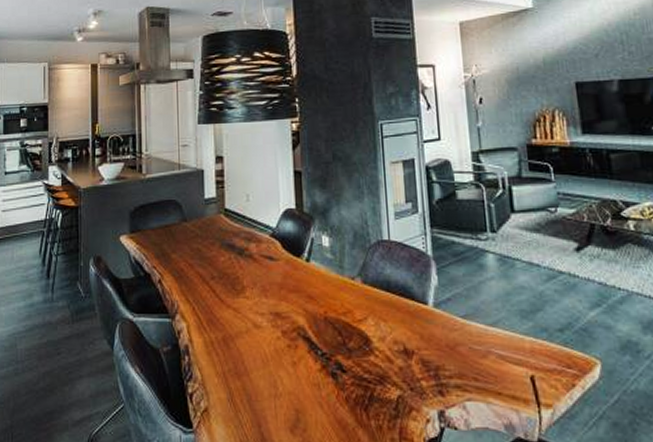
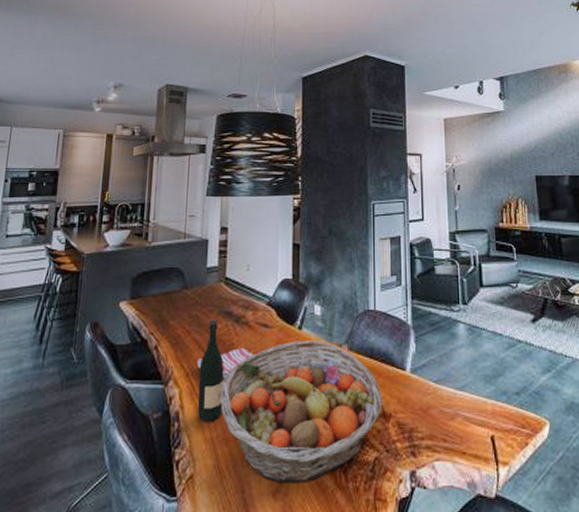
dish towel: none [202,281,260,312] -> present [196,348,254,378]
wine bottle: none [205,252,232,356] -> present [197,319,224,422]
fruit basket: none [228,273,403,419] -> present [220,340,382,483]

